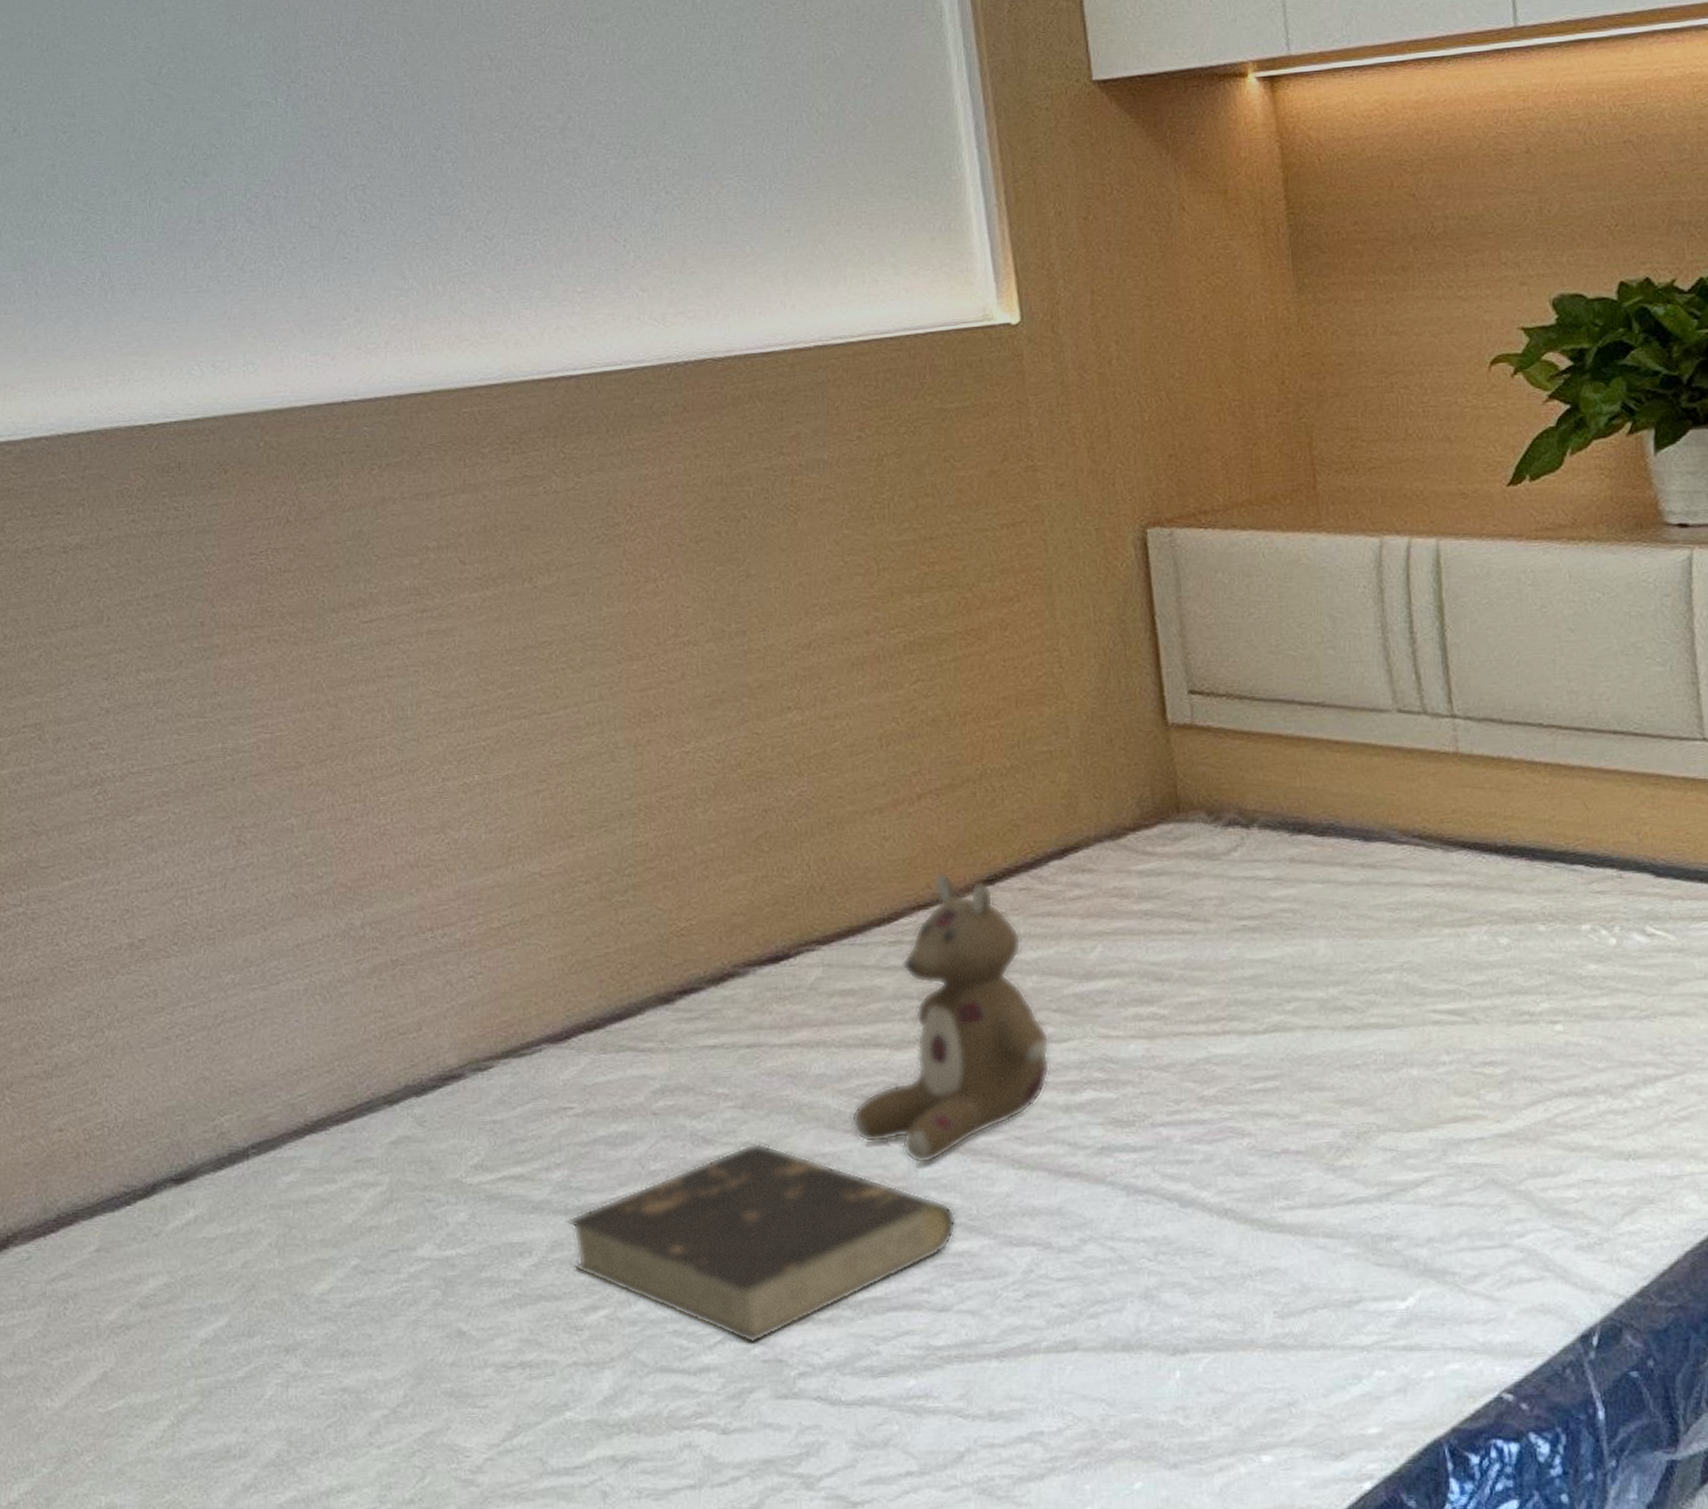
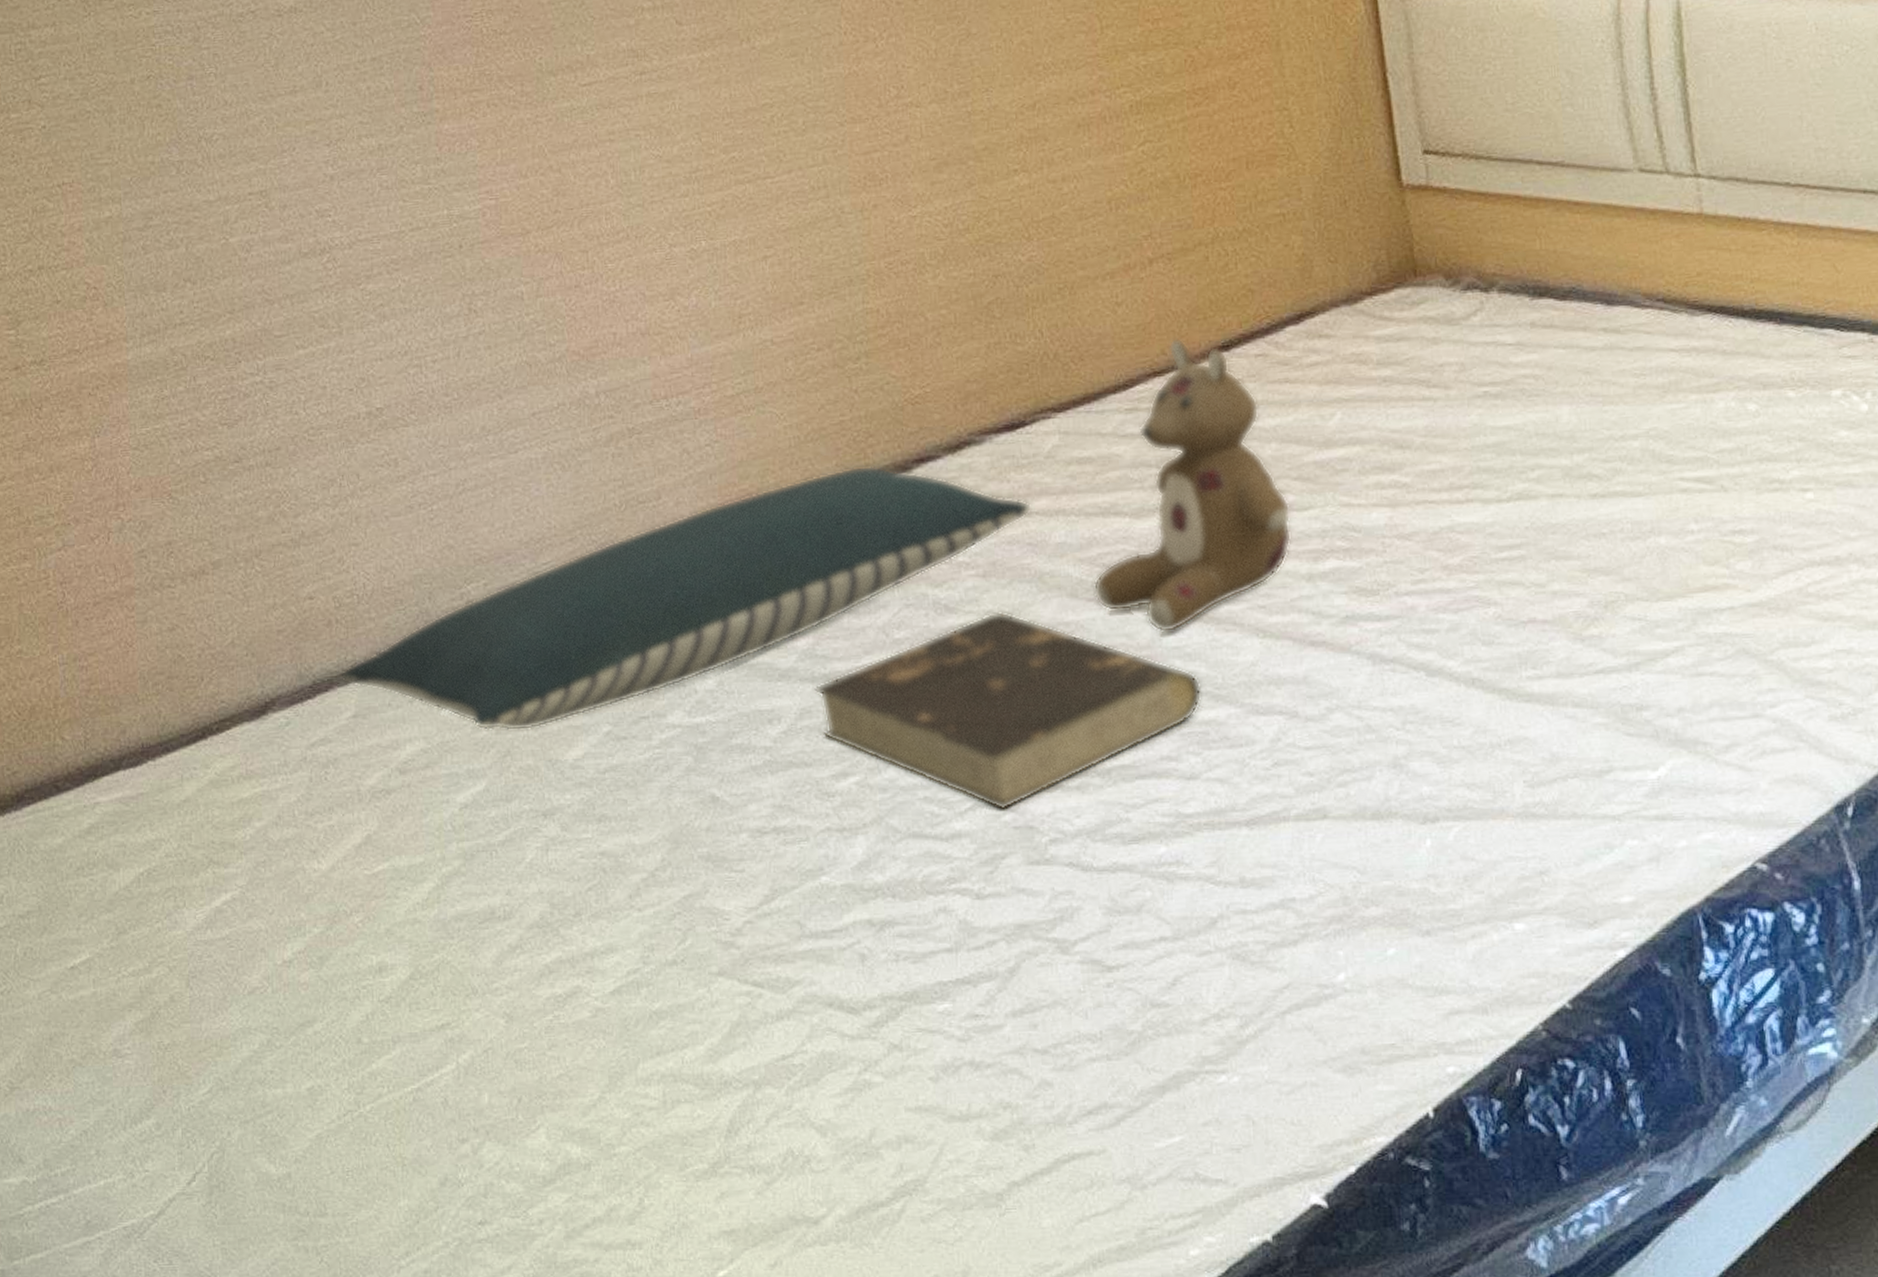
pillow: none [86,997,793,1266] -> present [341,465,1033,732]

